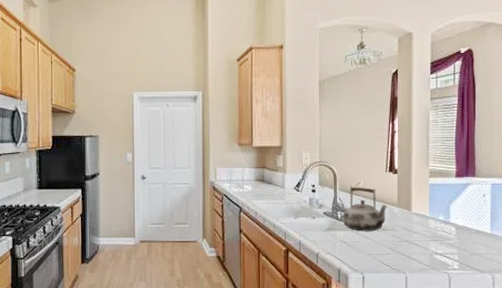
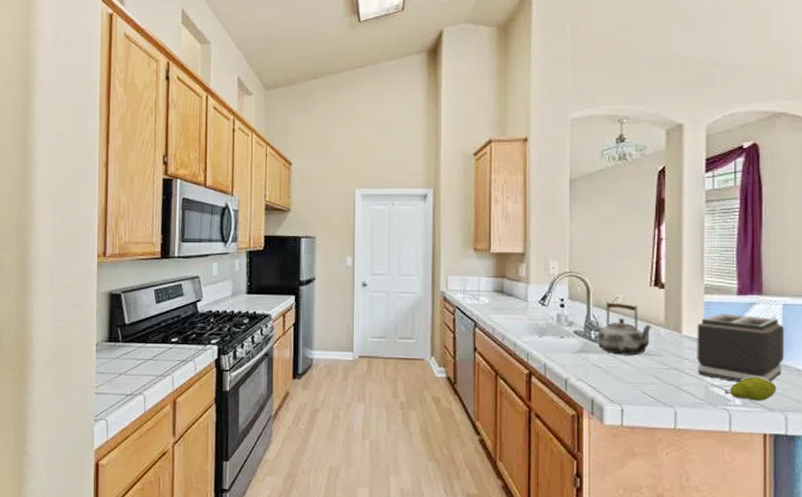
toaster: none [423,193,492,250] -> present [697,313,784,382]
fruit: none [445,244,486,265] -> present [724,376,777,401]

